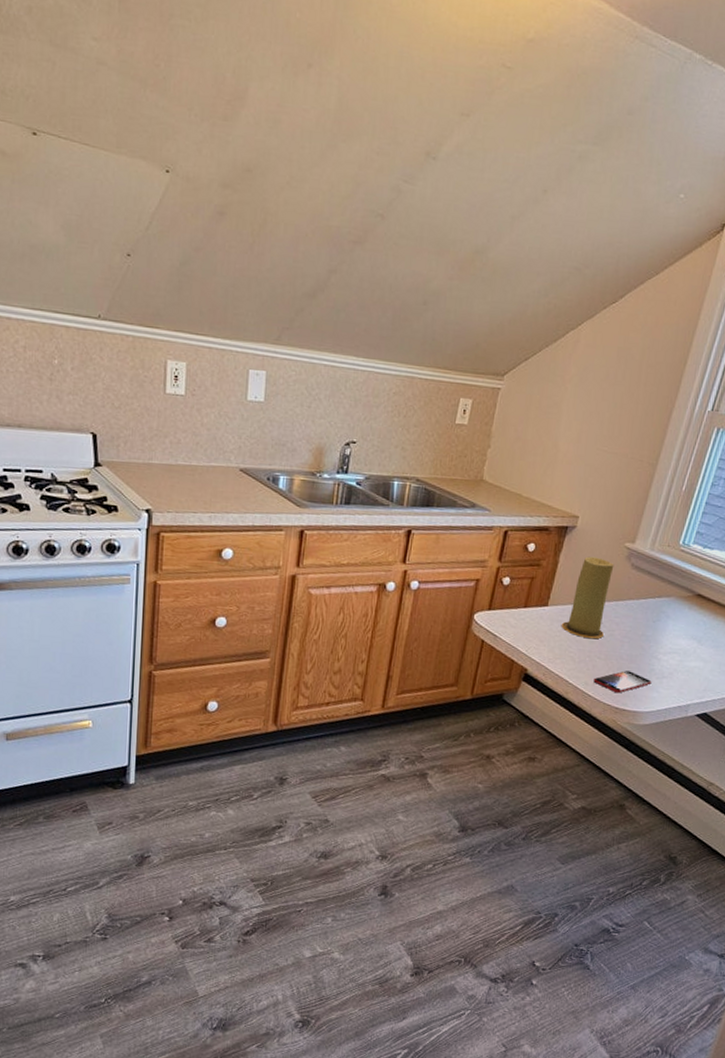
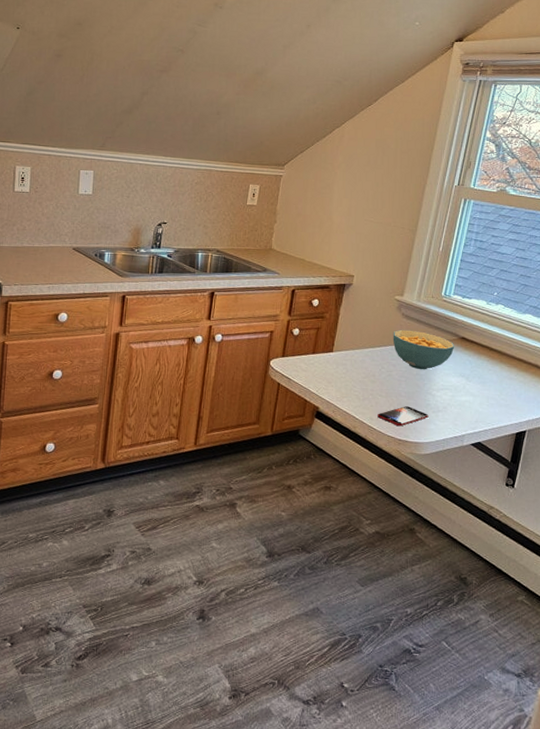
candle: present [561,556,615,639] -> none [345,308,387,379]
cereal bowl: none [618,582,689,631] -> present [392,329,455,370]

